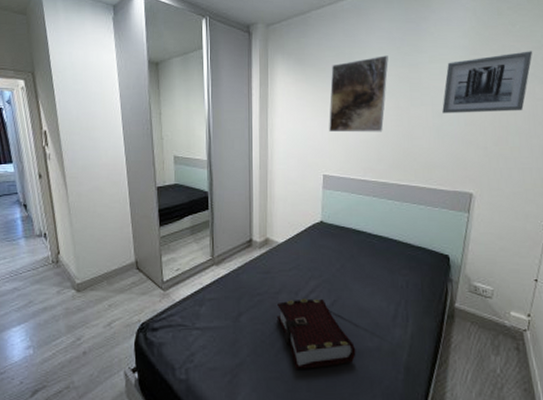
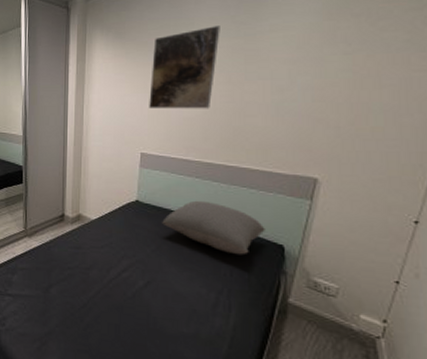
book: present [276,298,356,369] -> none [86,276,170,348]
pillow: none [345,218,434,267] -> present [162,200,265,255]
wall art: present [442,51,533,114] -> none [284,12,411,88]

